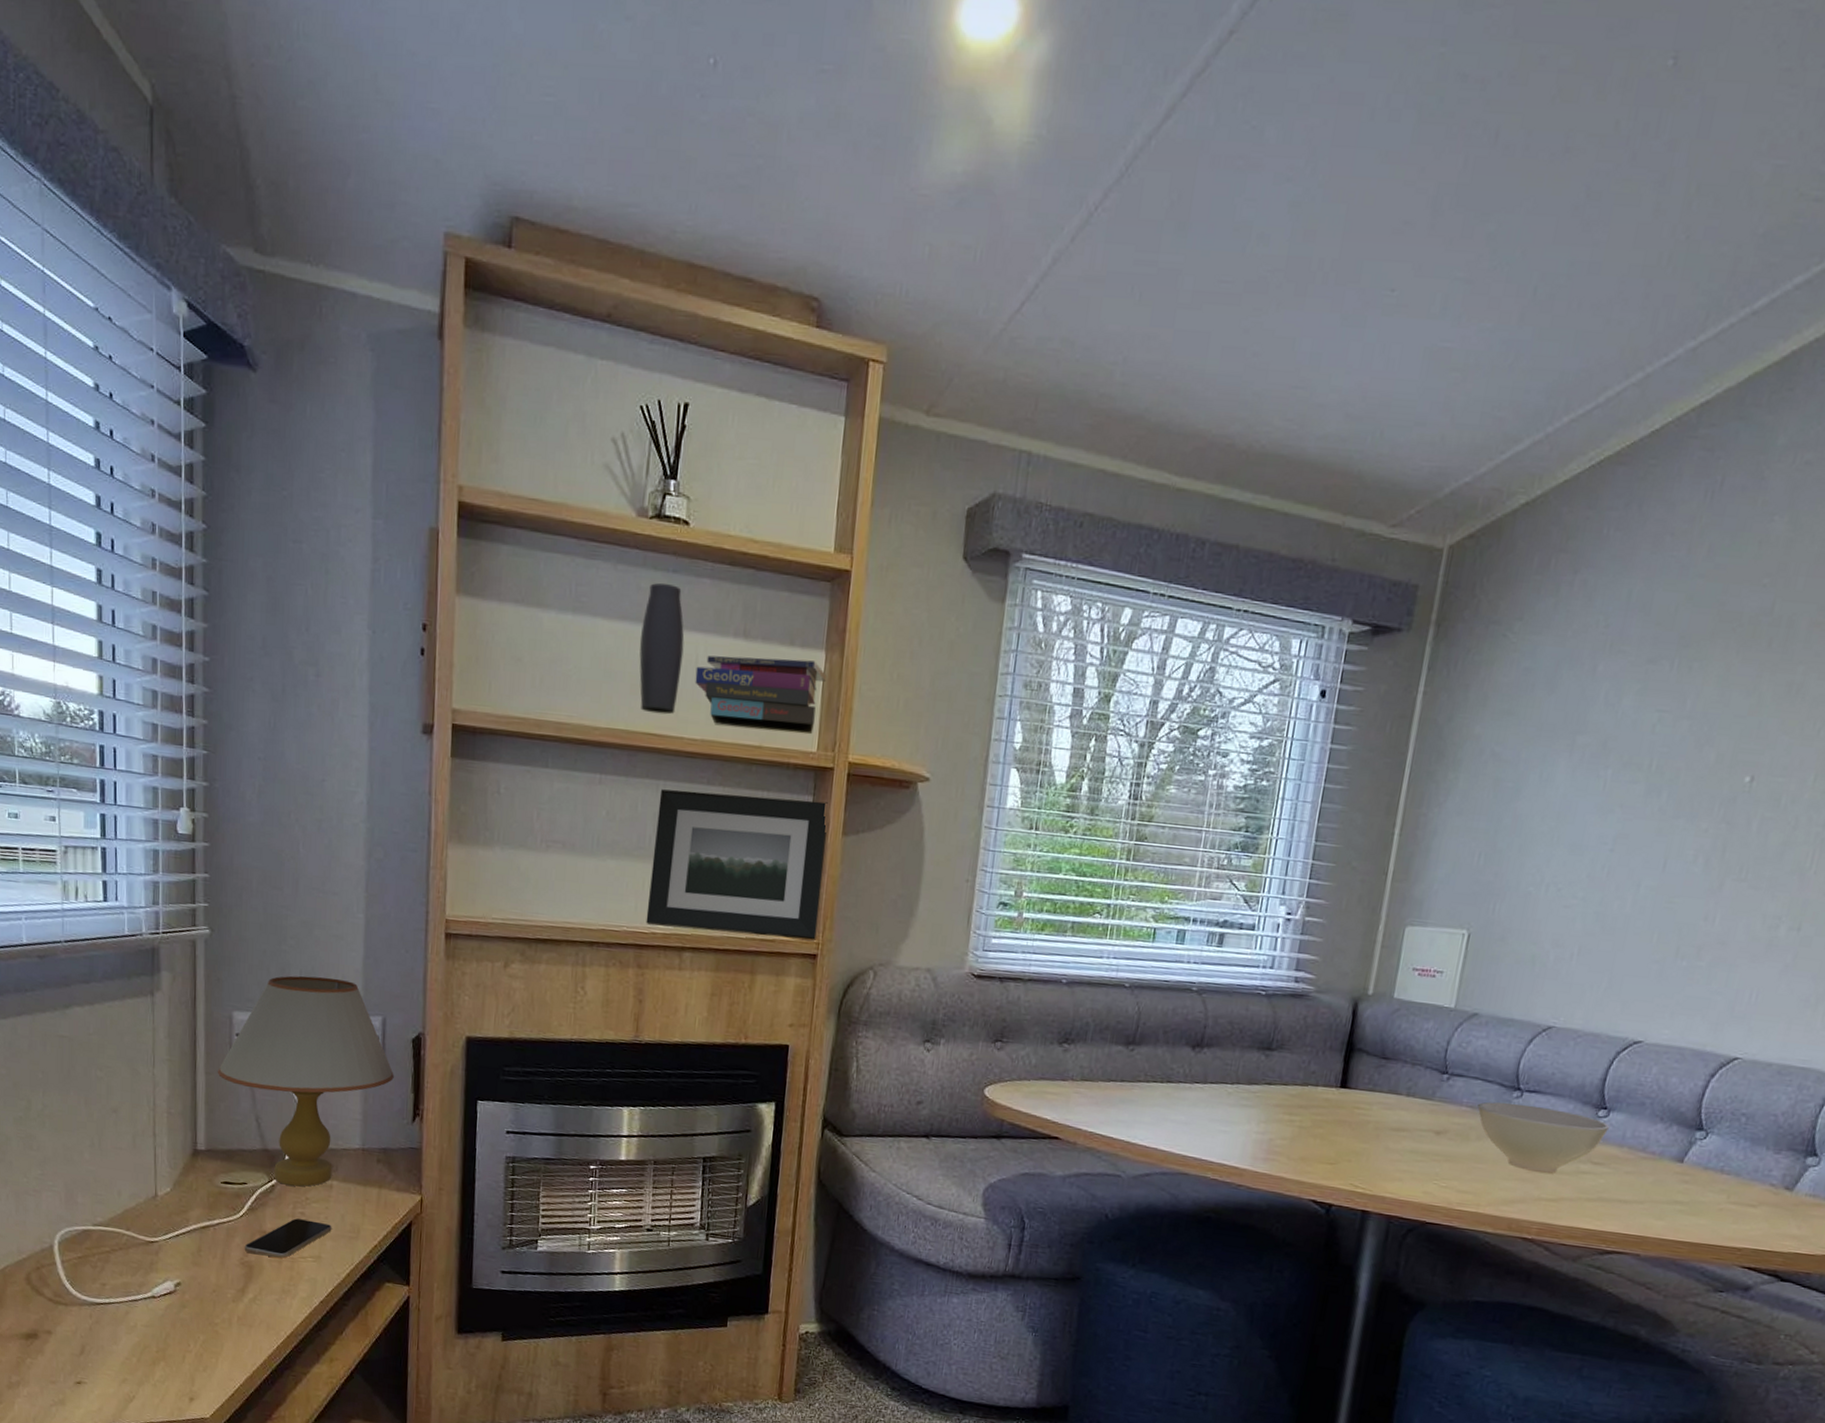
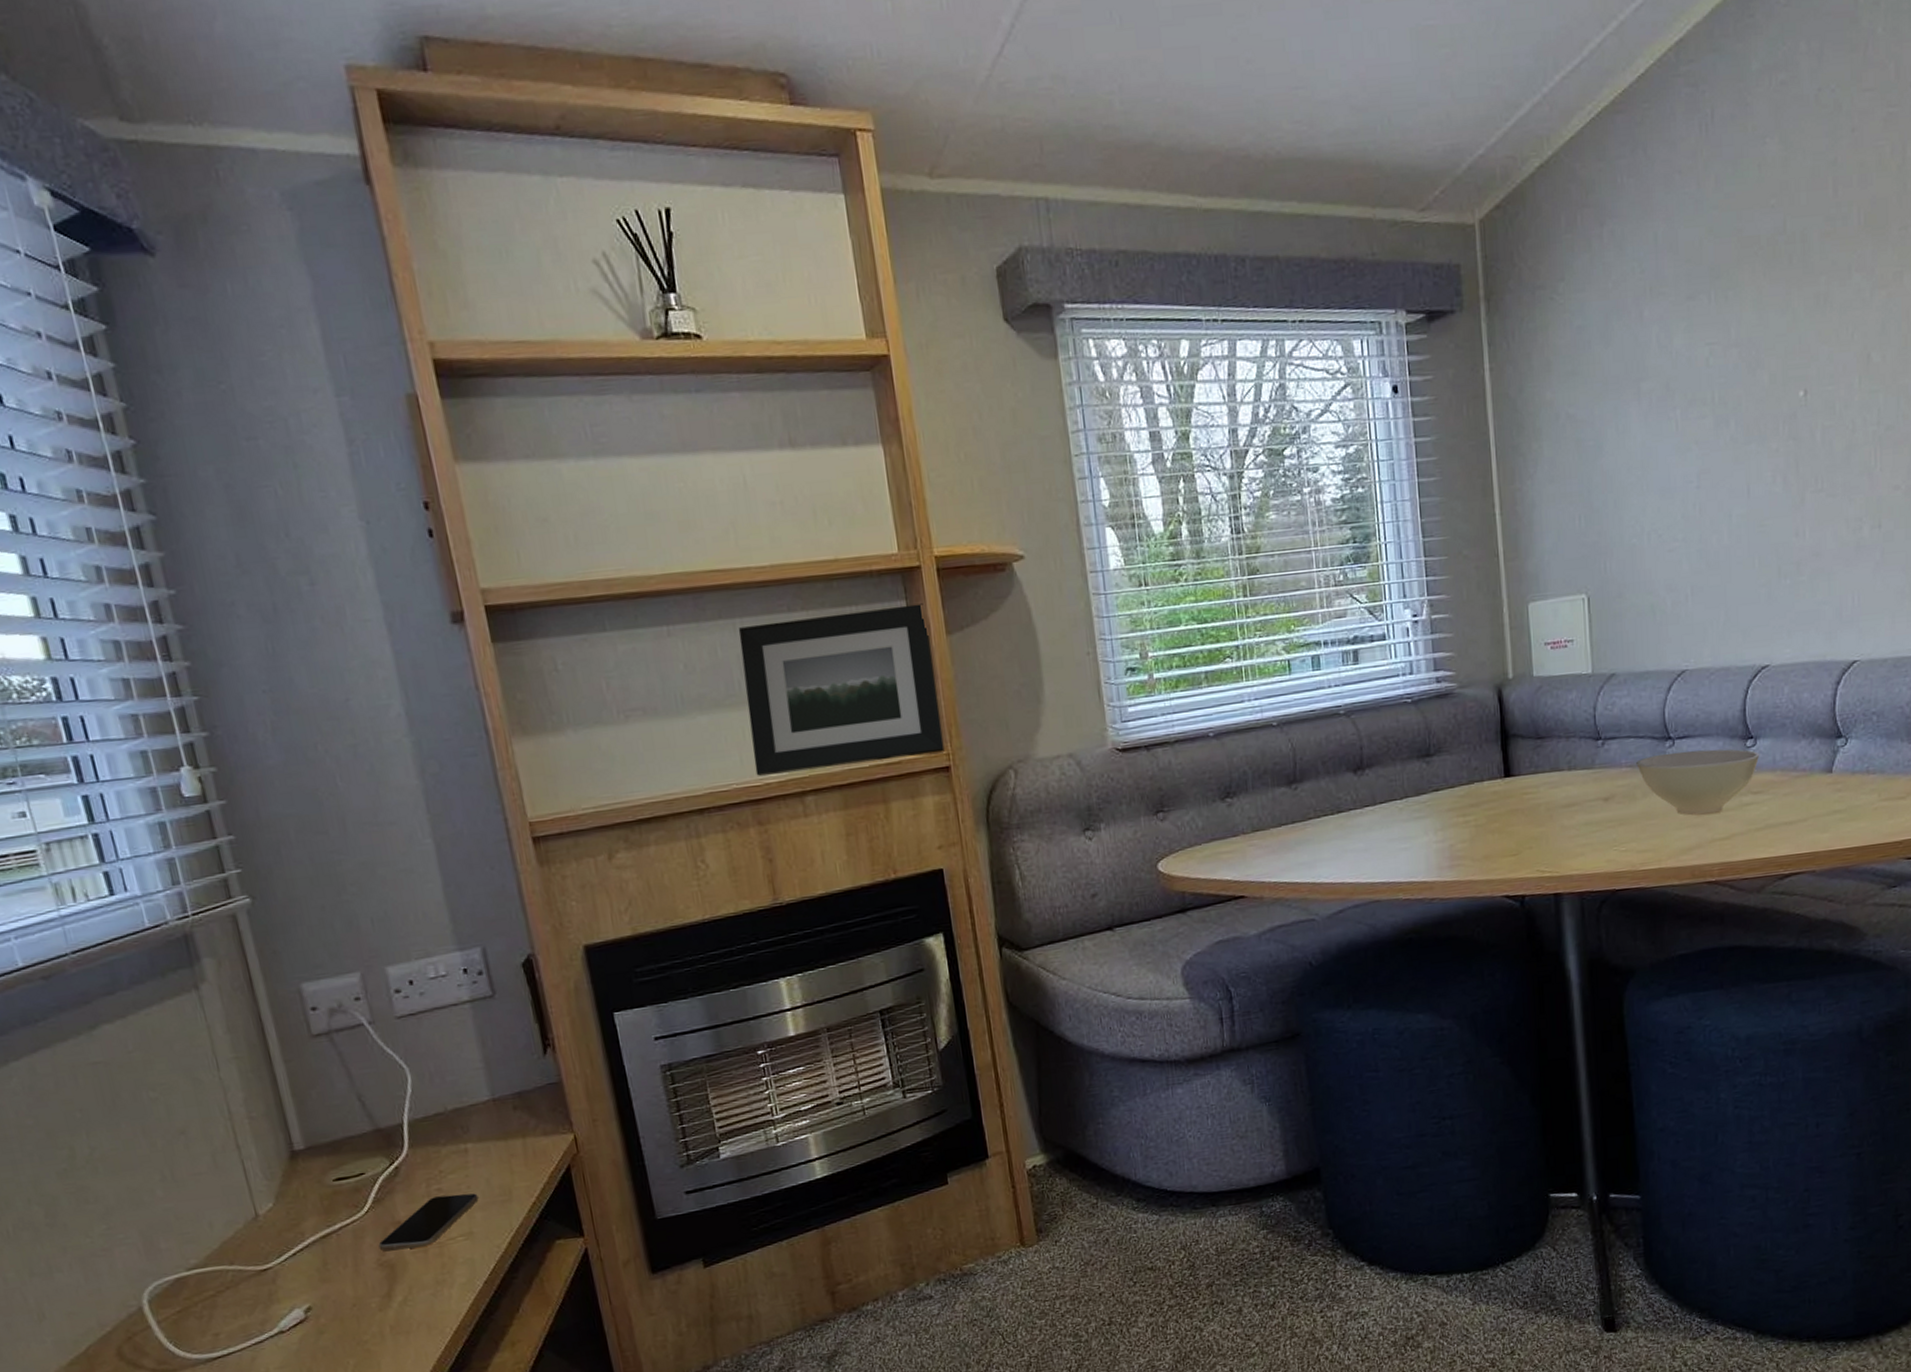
table lamp: present [217,975,394,1187] -> none [298,916,511,1164]
vase: present [639,583,685,715] -> none [673,405,735,549]
books: present [695,655,828,735] -> none [746,457,891,547]

